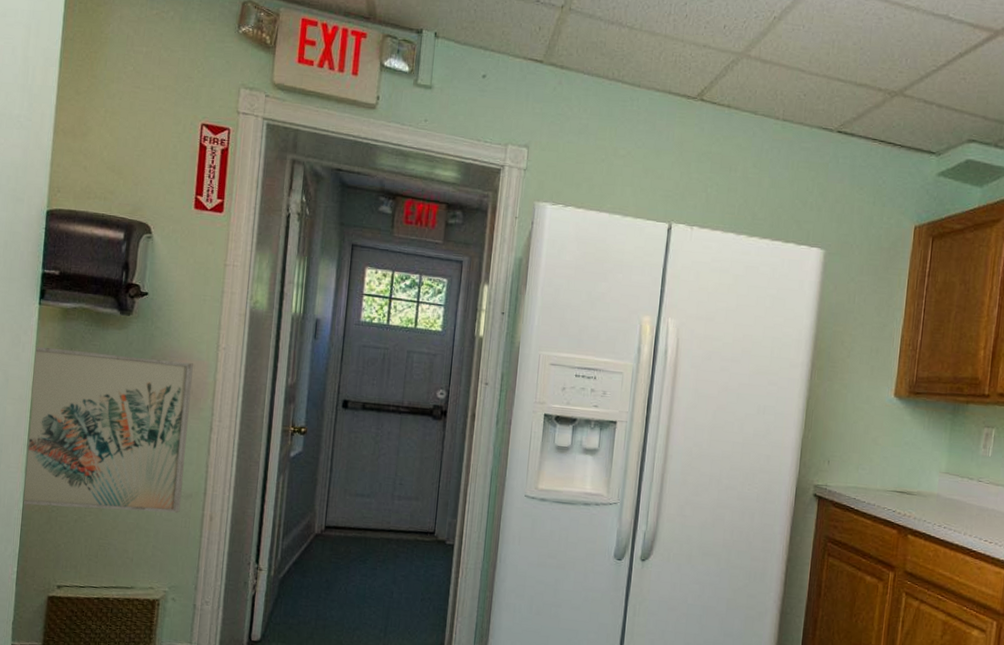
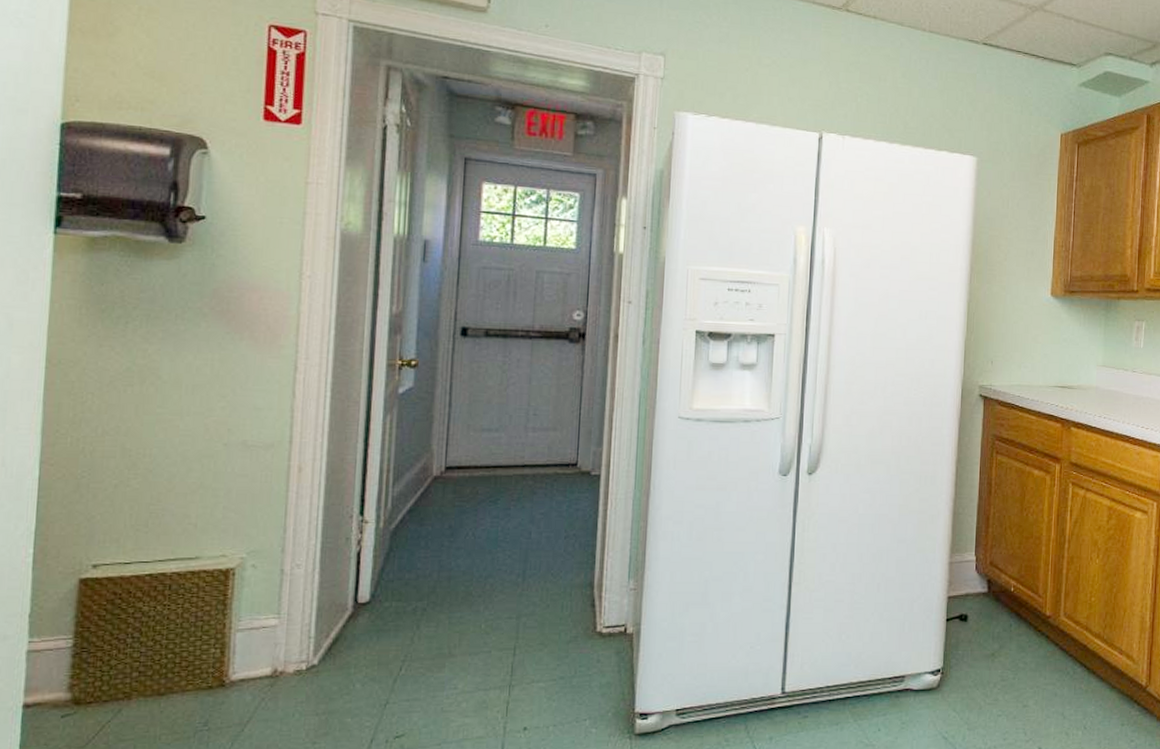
wall art: present [23,346,193,513] -> none [39,283,269,472]

